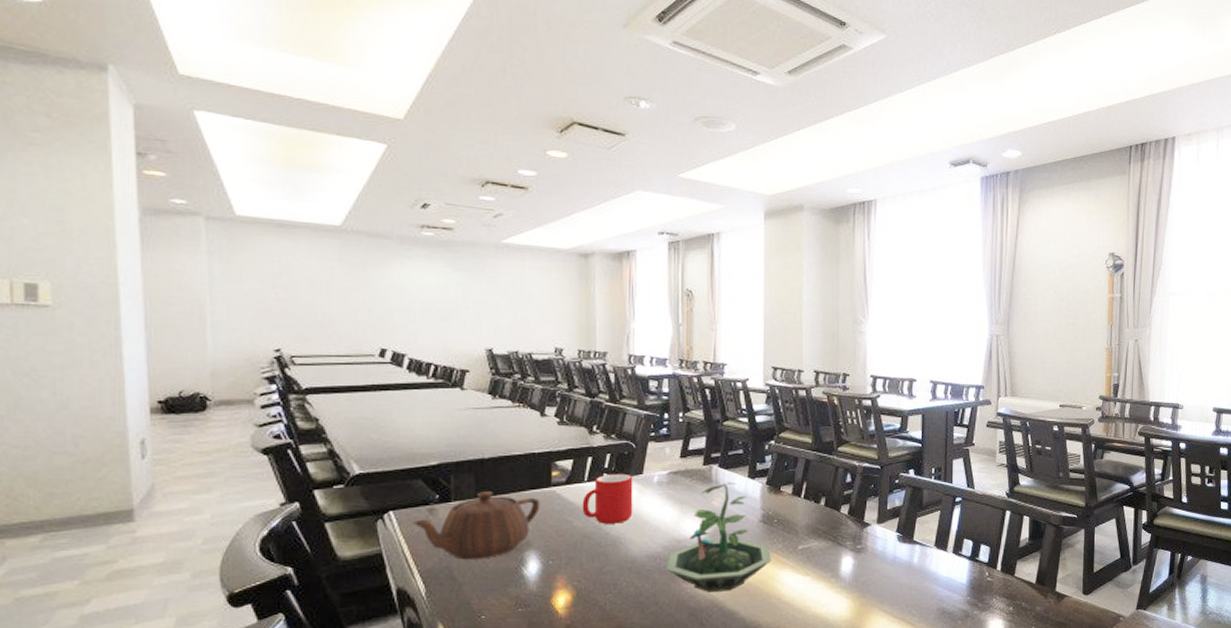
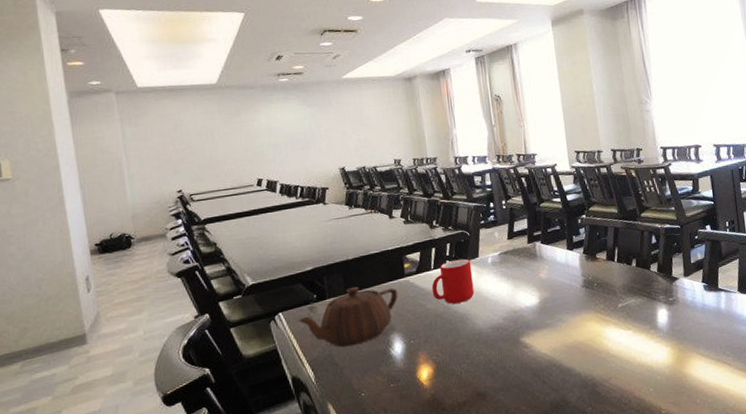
terrarium: present [666,482,771,592] -> none [508,255,596,354]

